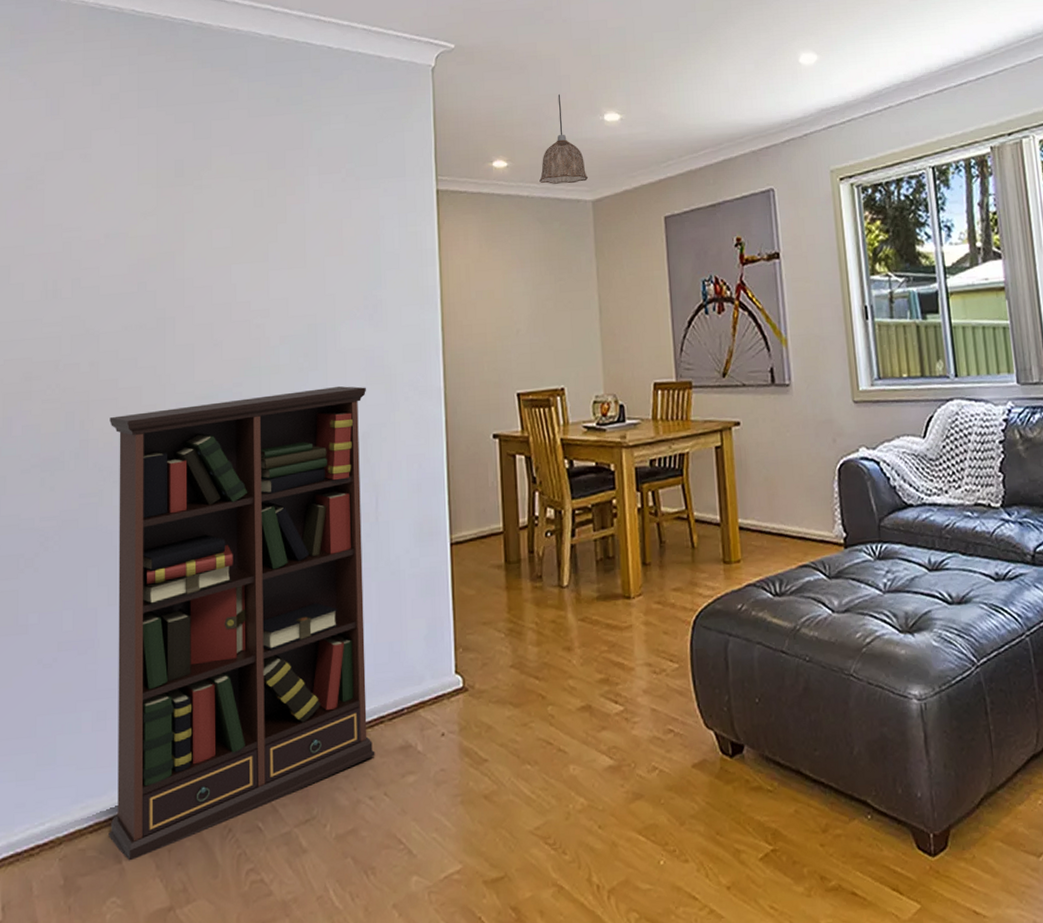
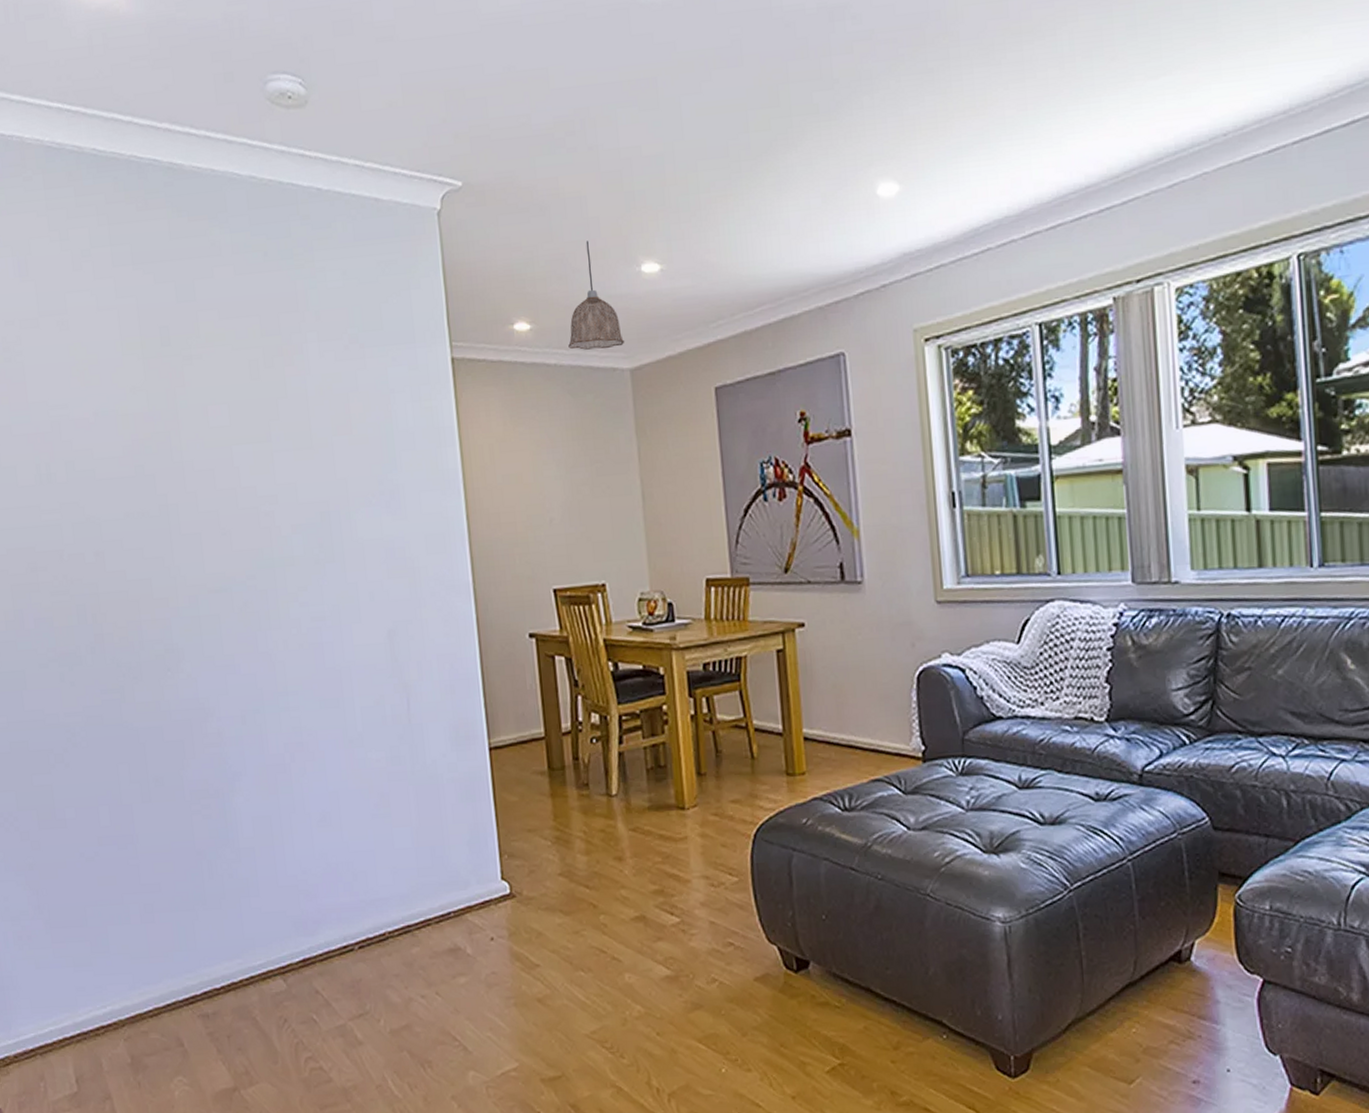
bookcase: present [108,386,375,861] -> none [122,580,424,1044]

